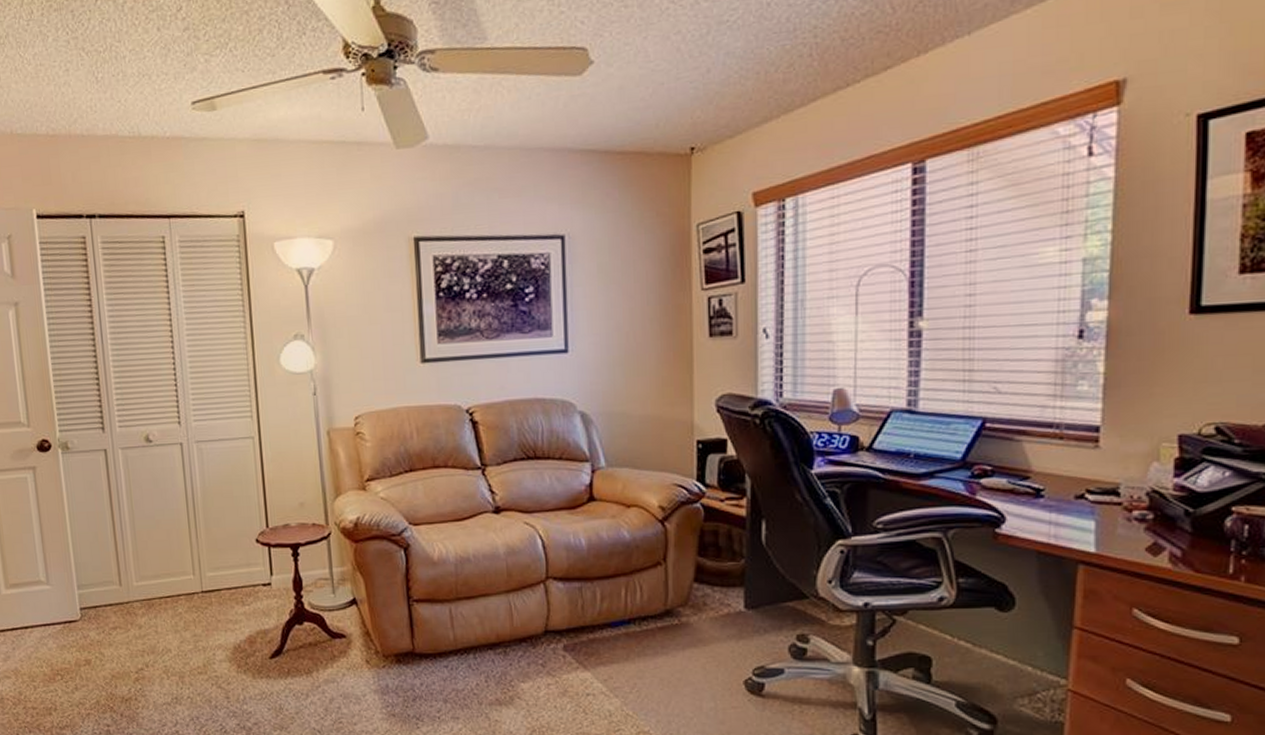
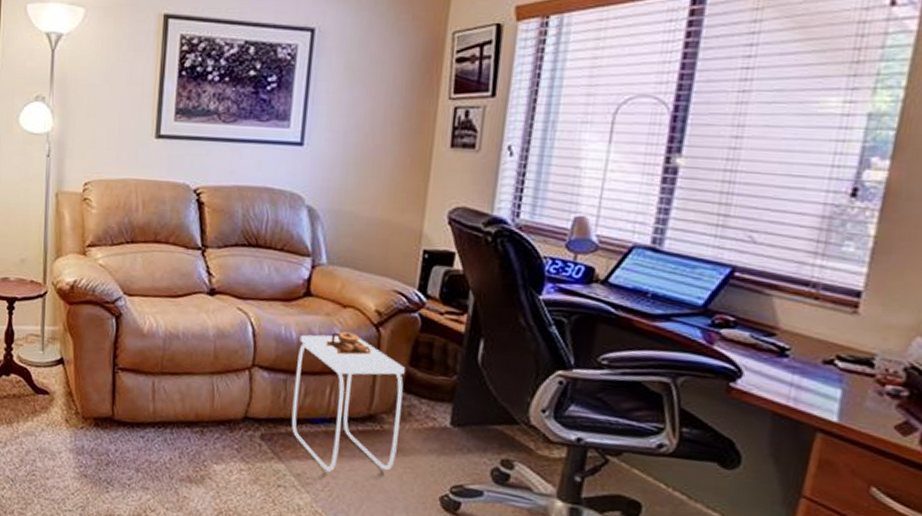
side table: none [589,531,697,673] -> present [291,331,405,472]

